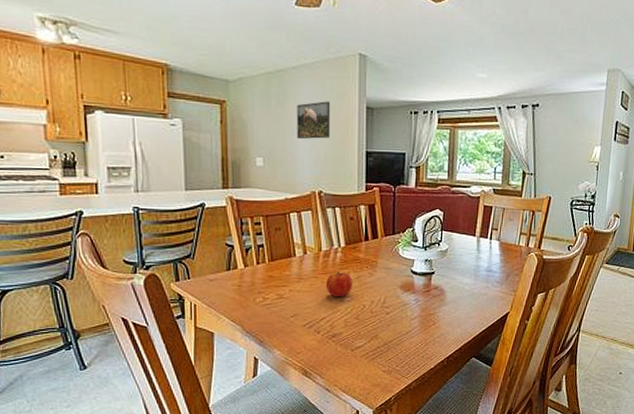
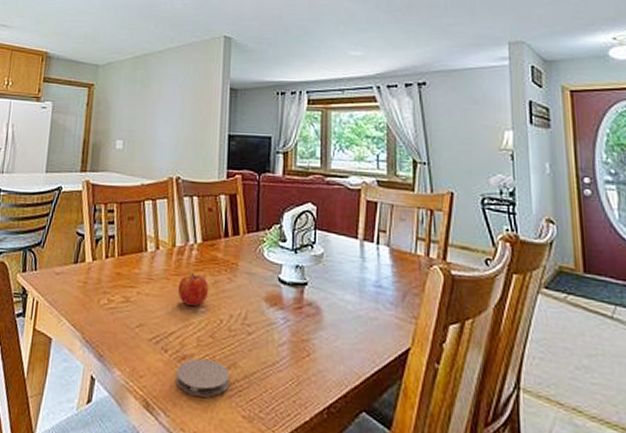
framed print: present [296,101,331,140] -> none [158,83,194,122]
coaster: none [328,335,372,363] -> present [175,358,229,398]

